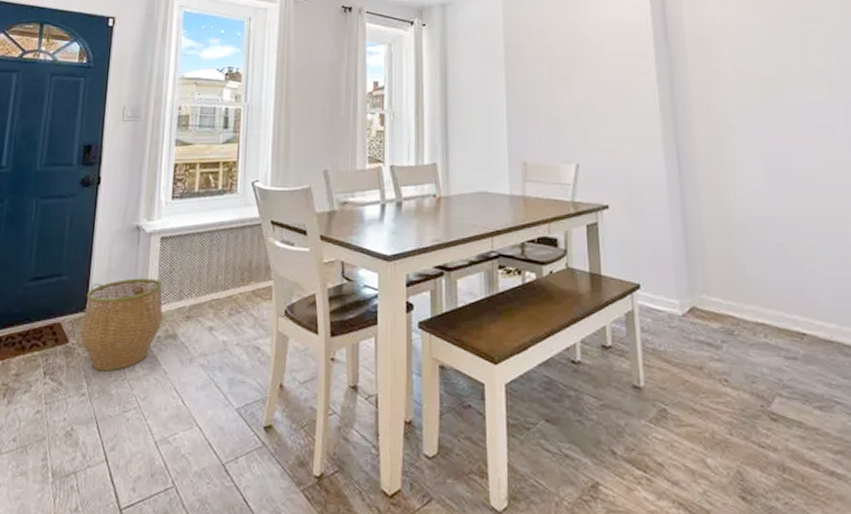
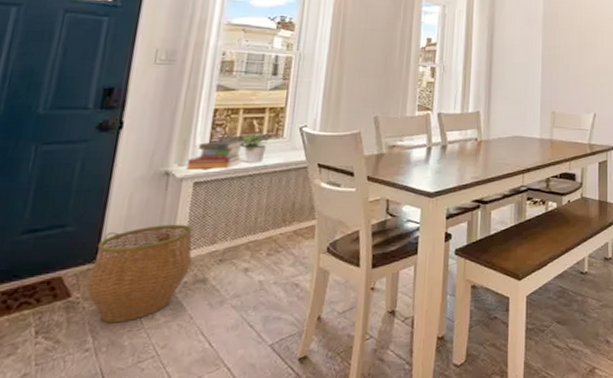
books: none [153,196,201,225] -> present [186,141,242,170]
potted plant: none [197,188,223,220] -> present [239,133,268,164]

